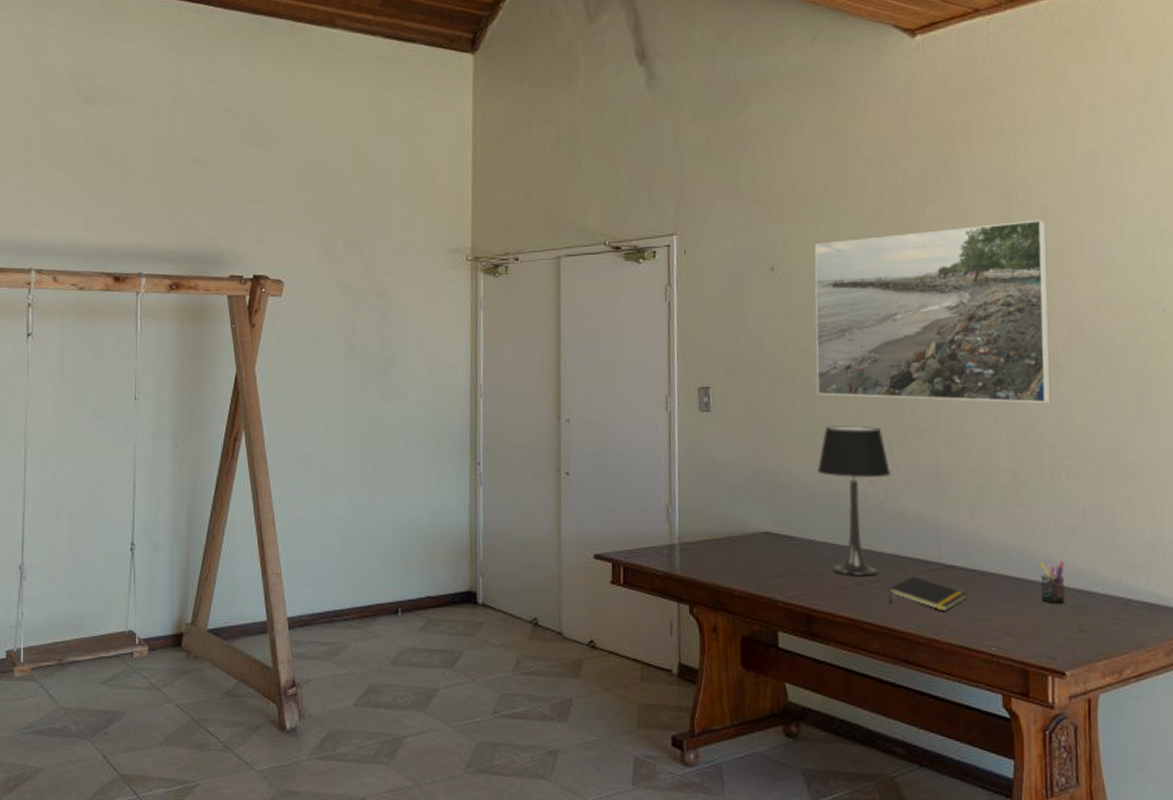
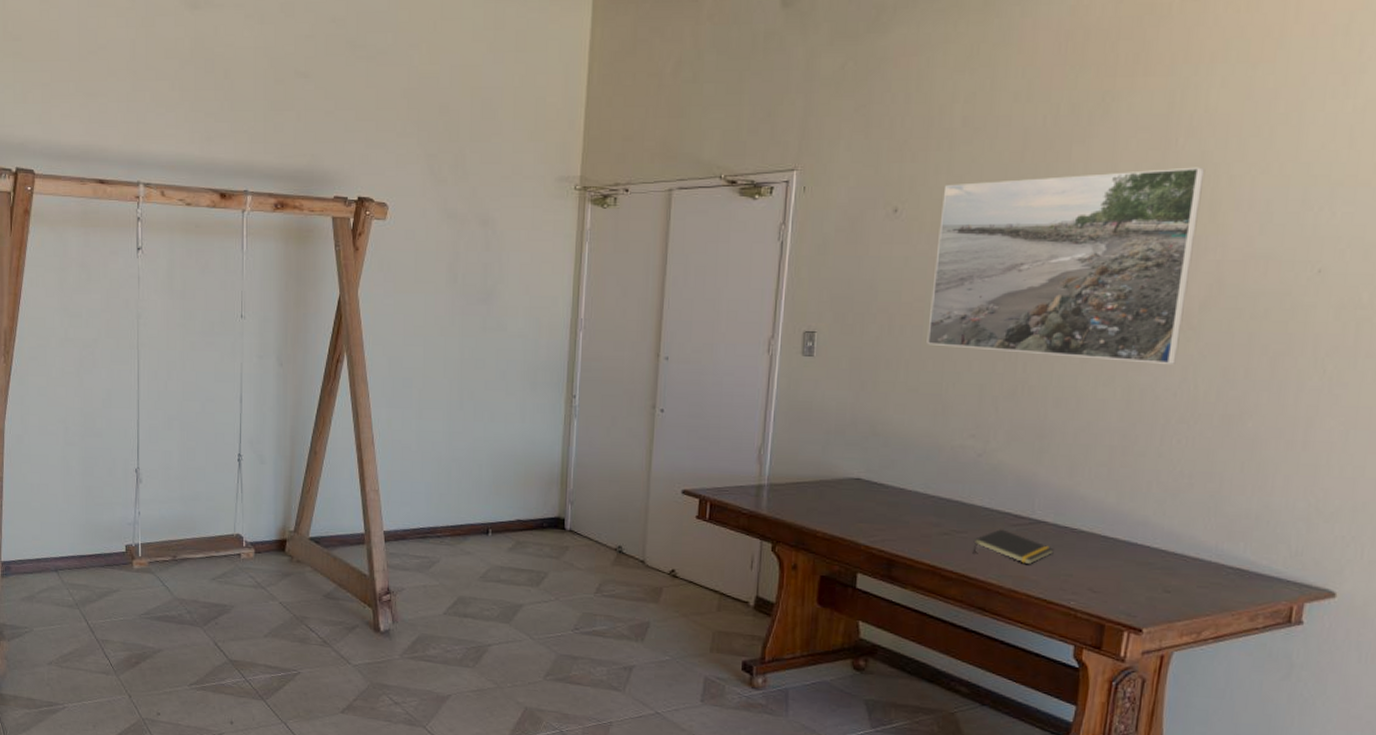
table lamp: present [817,425,891,575] -> none [917,377,993,526]
pen holder: present [1038,560,1066,604] -> none [1130,522,1160,565]

